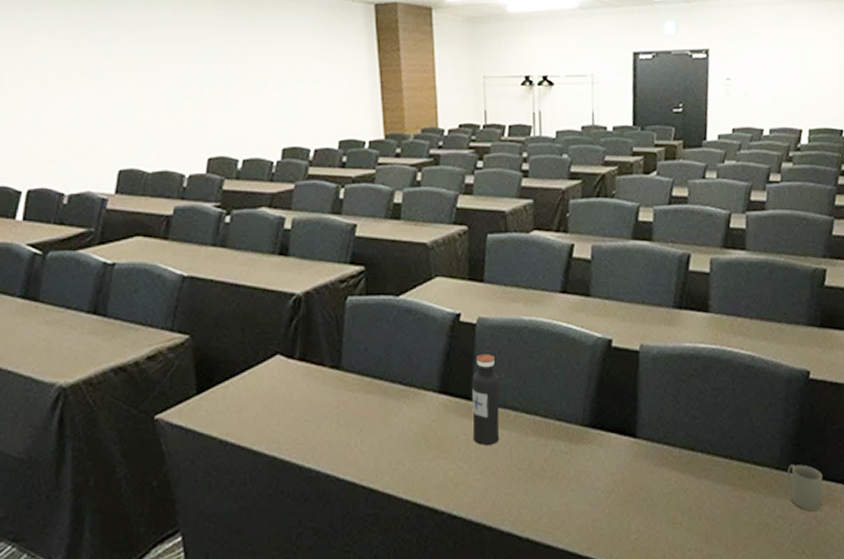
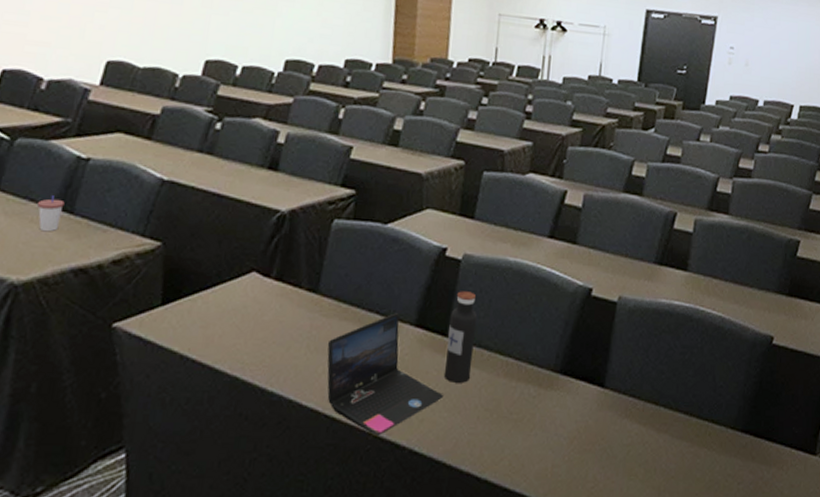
cup: none [74,301,98,336] -> present [37,195,65,232]
laptop: none [356,382,476,502] -> present [327,313,444,435]
cup: present [787,464,823,511] -> none [741,425,774,472]

